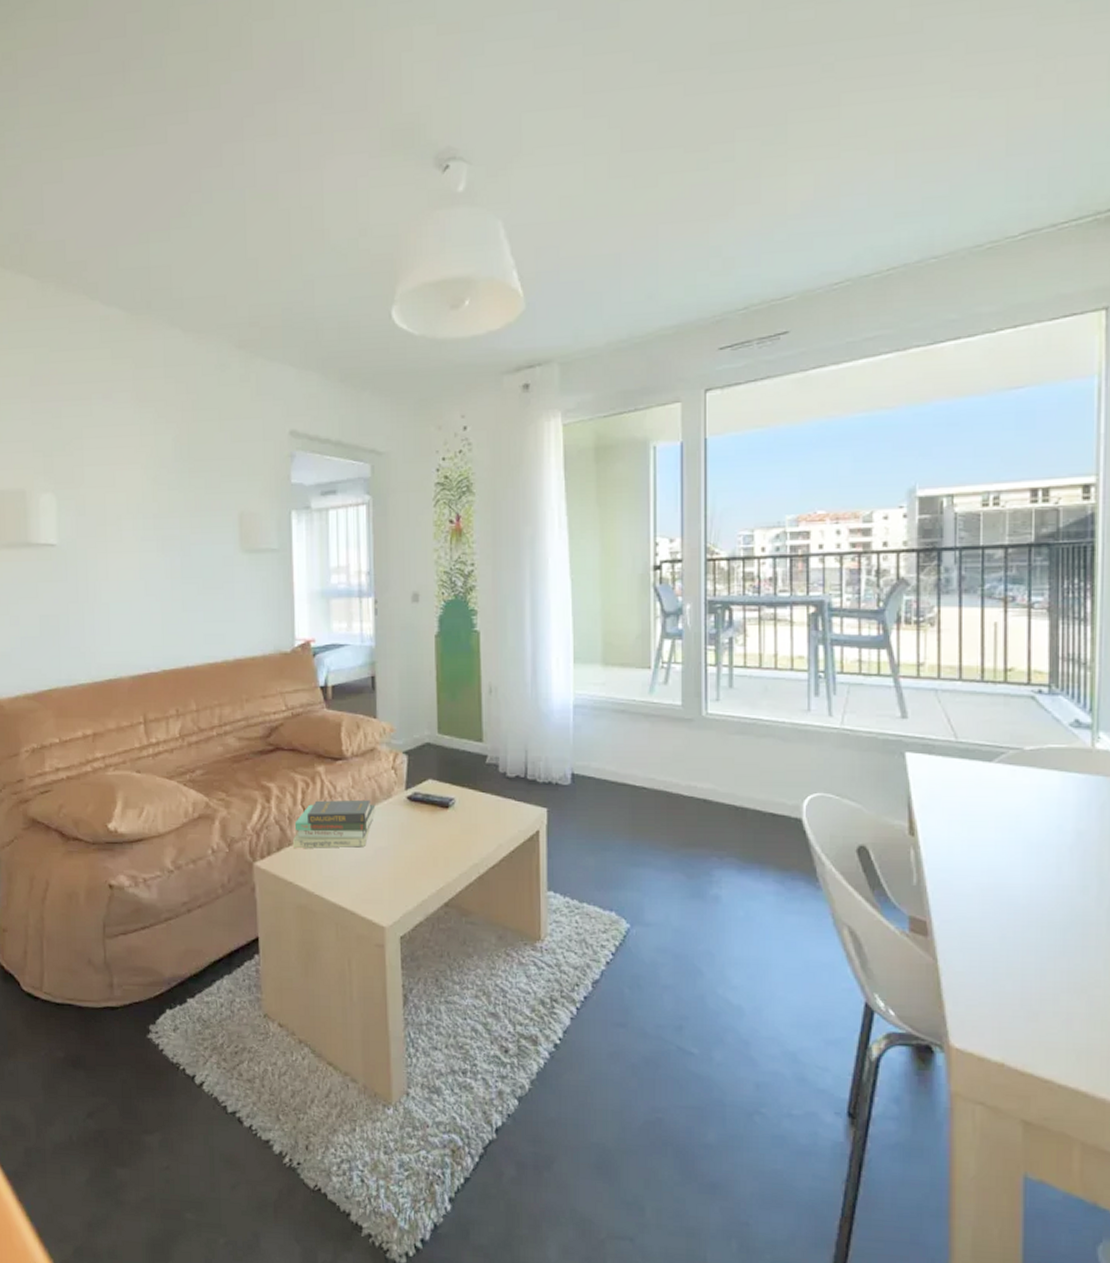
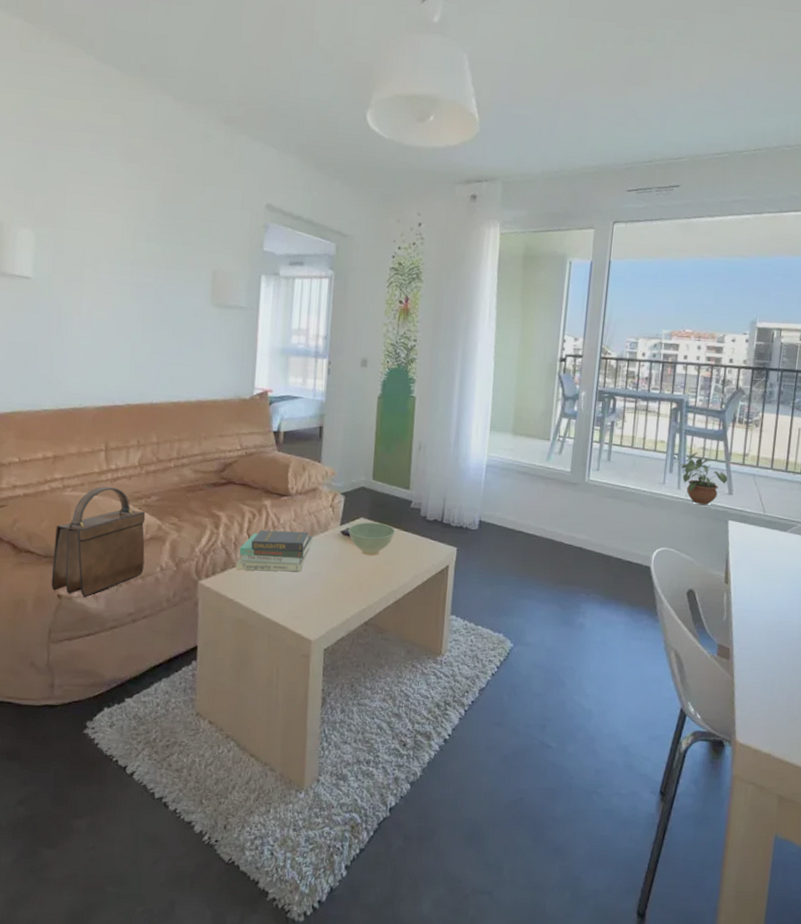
handbag: none [101,763,195,886] -> present [51,486,146,597]
bowl: none [414,784,471,824] -> present [348,522,396,556]
potted plant: none [829,667,898,735] -> present [680,452,728,506]

